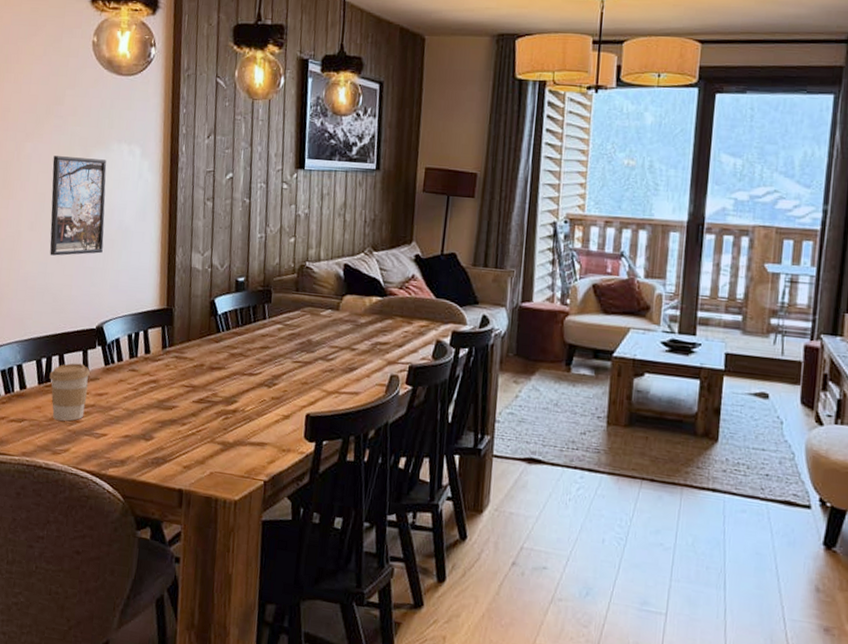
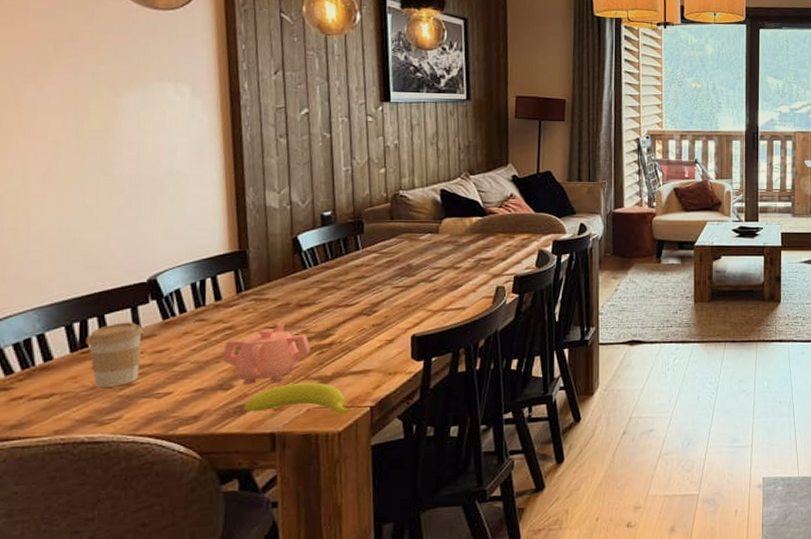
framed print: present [50,156,107,256] -> none [69,98,149,208]
teapot: none [146,381,218,441] -> present [221,321,311,385]
fruit: none [160,444,246,484] -> present [244,382,350,414]

